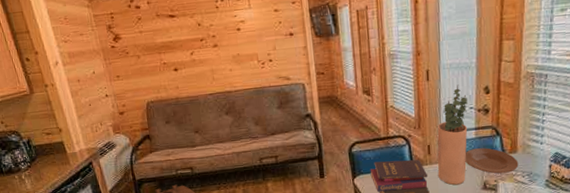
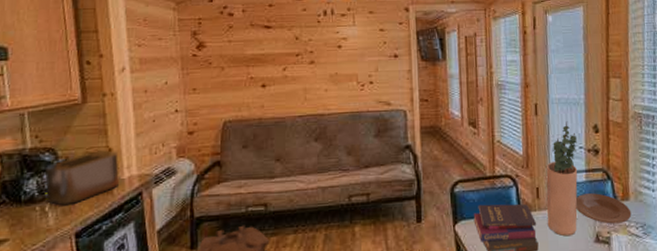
toaster: none [14,131,73,175] -> present [44,150,120,206]

